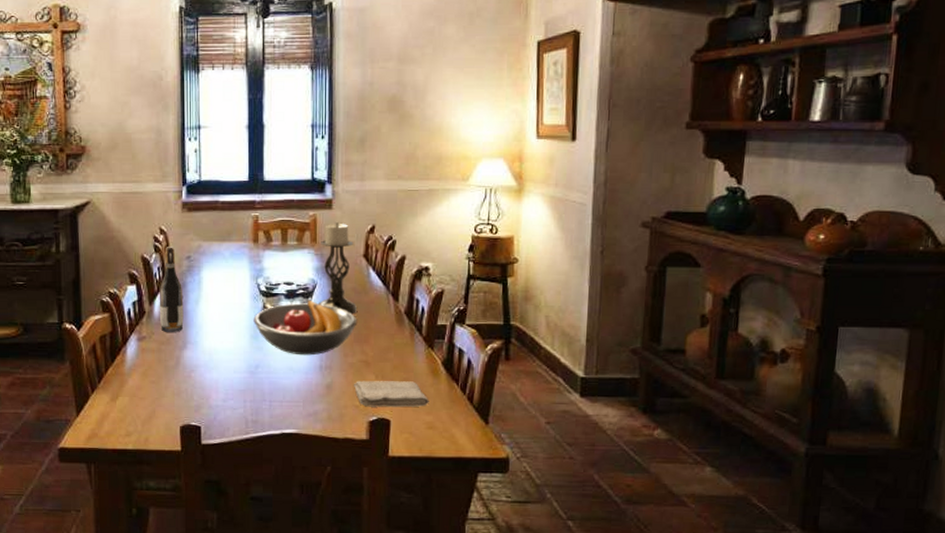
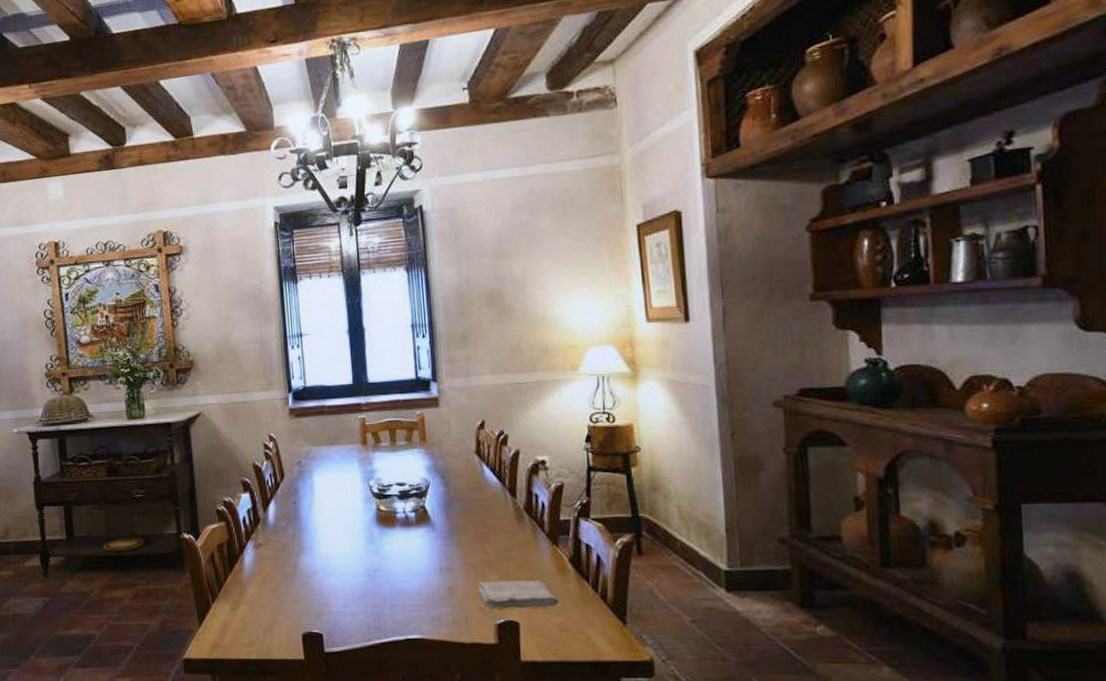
wine bottle: present [159,247,184,332] -> none [273,453,299,539]
fruit bowl: present [253,299,358,356] -> none [368,499,475,557]
candle holder: present [319,221,357,315] -> none [430,419,473,513]

